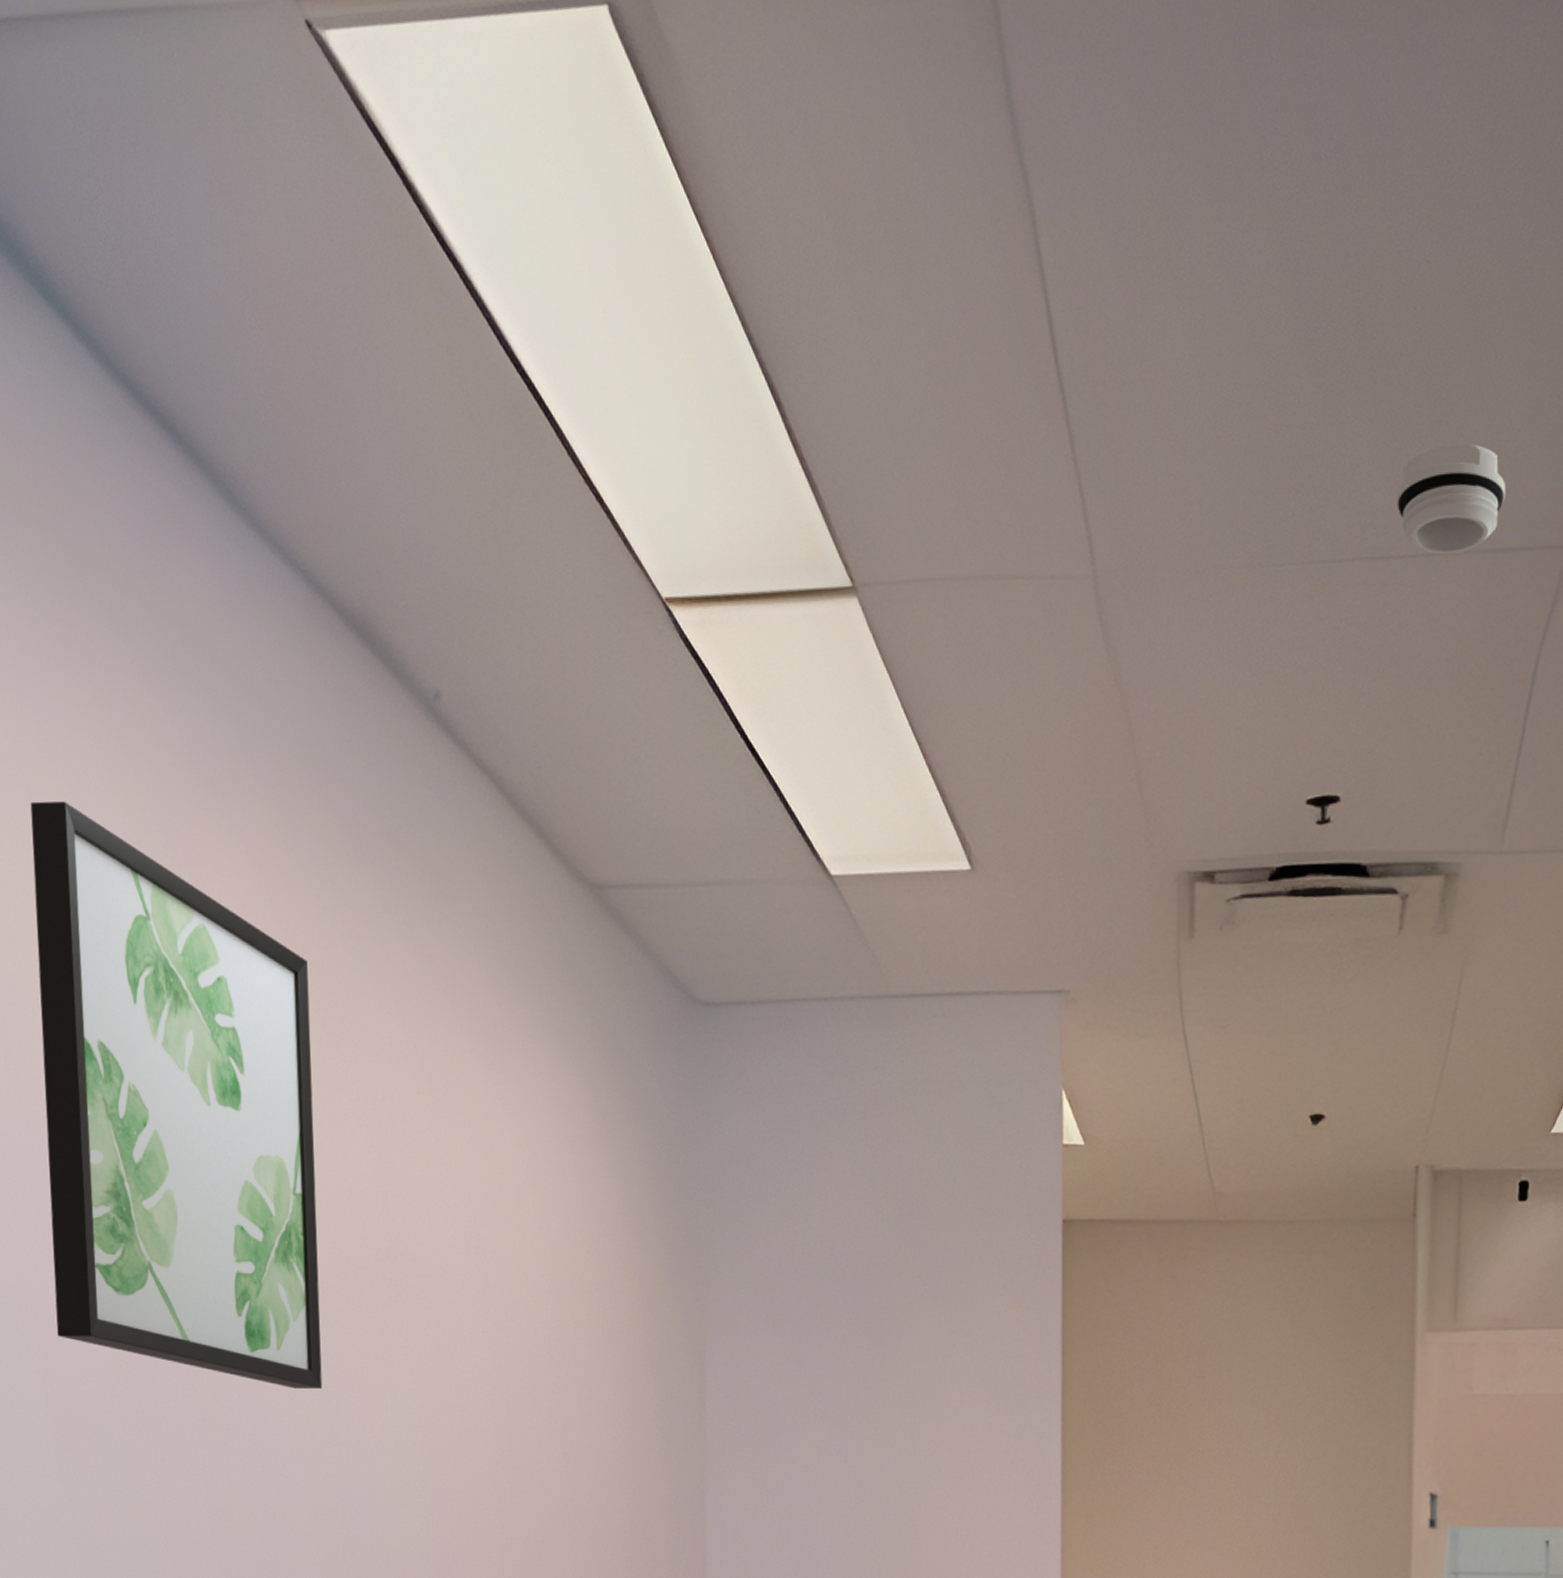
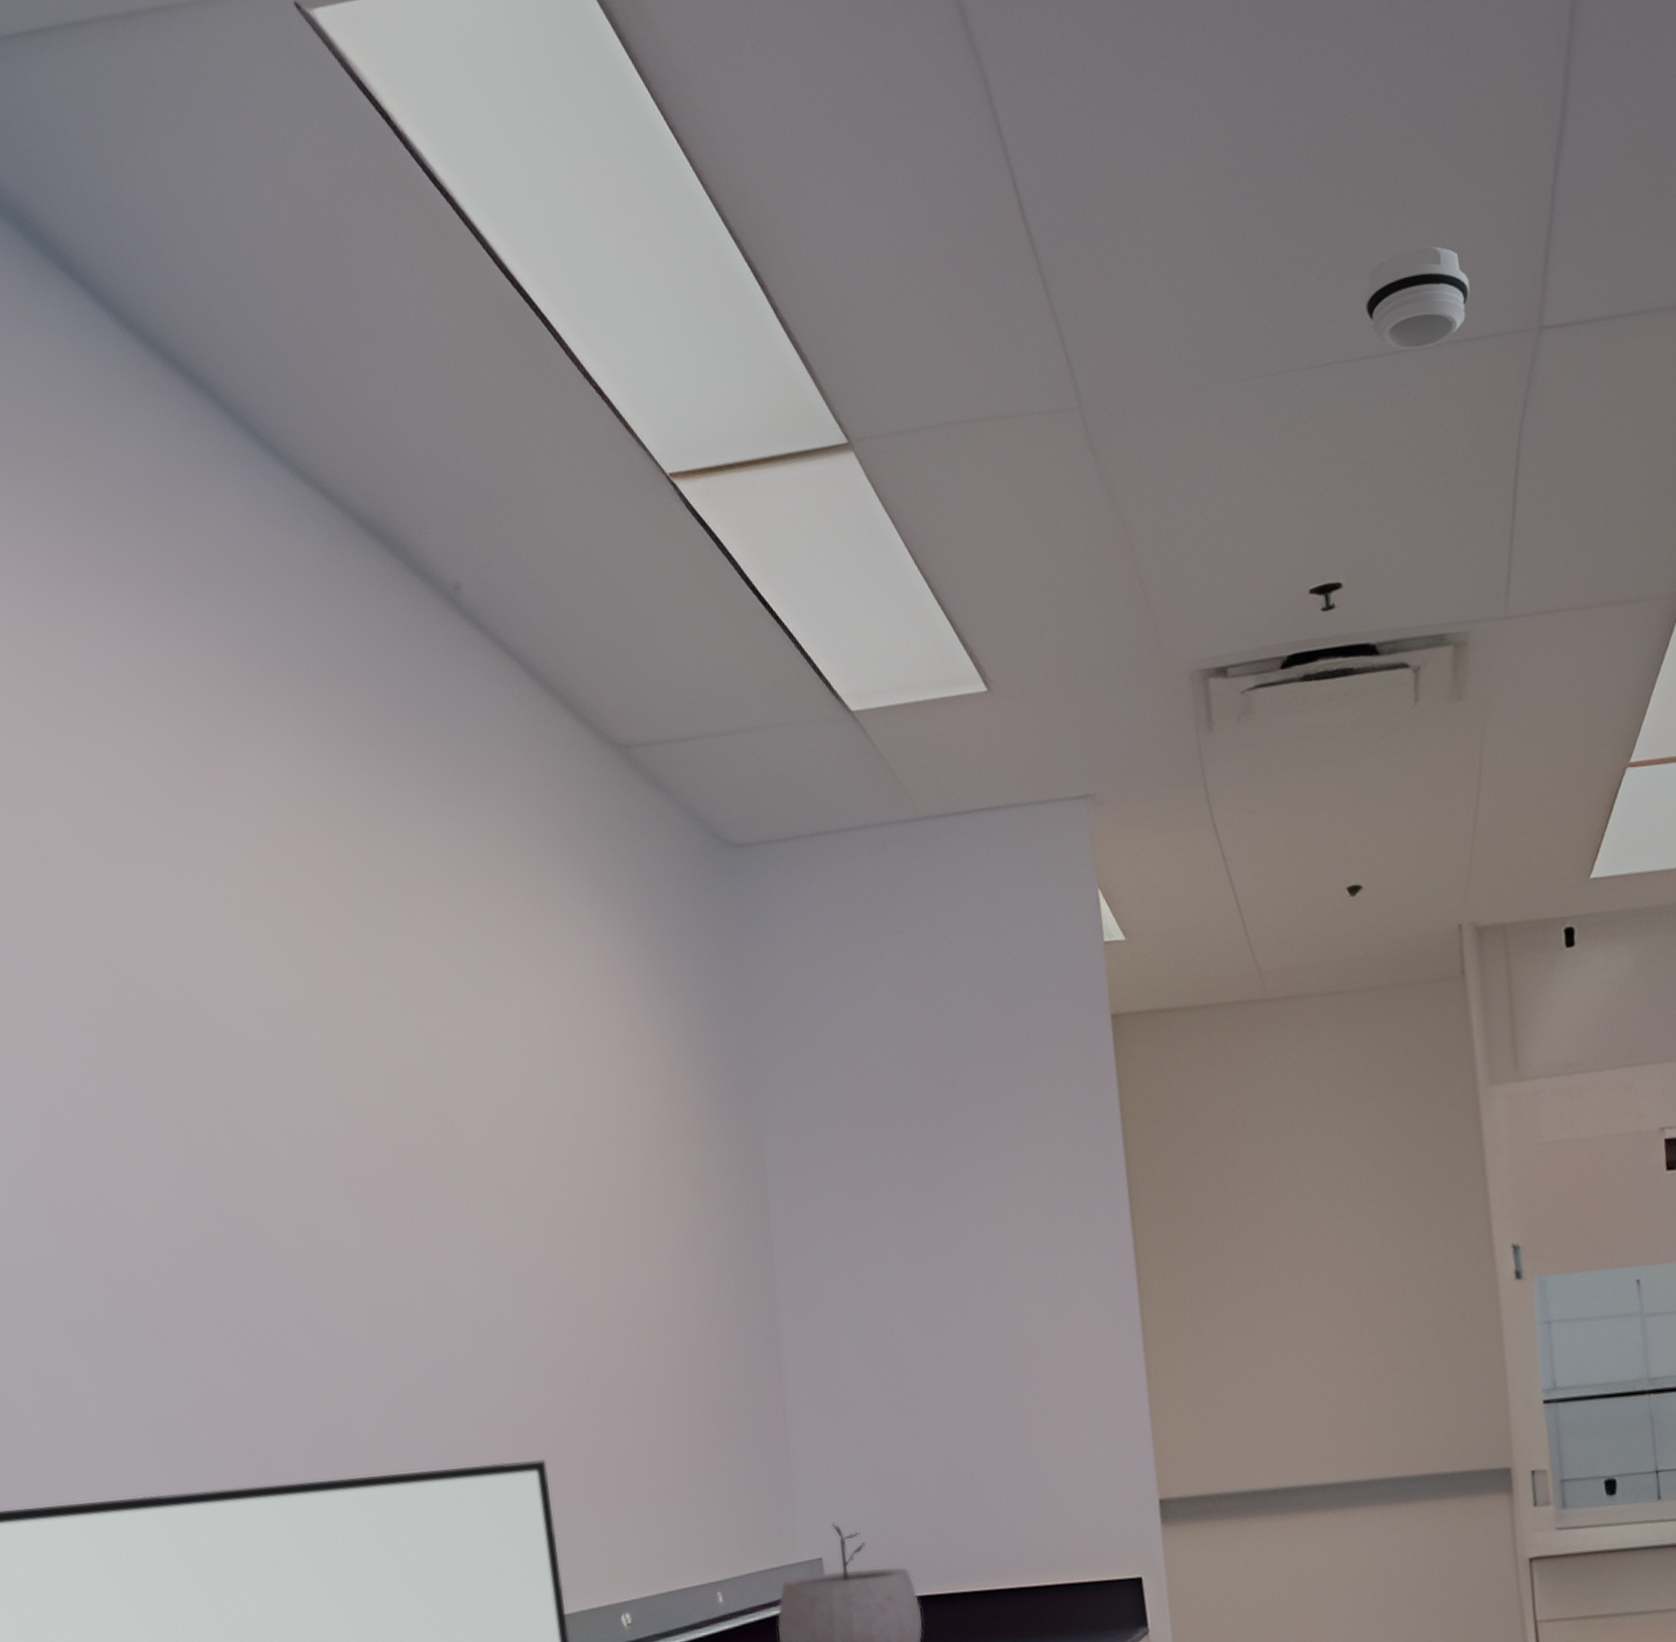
wall art: present [30,801,323,1390] -> none [72,724,388,1261]

